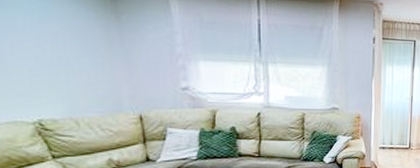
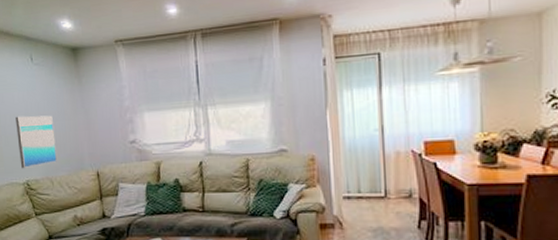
wall art: none [20,45,86,107] -> present [16,115,58,169]

